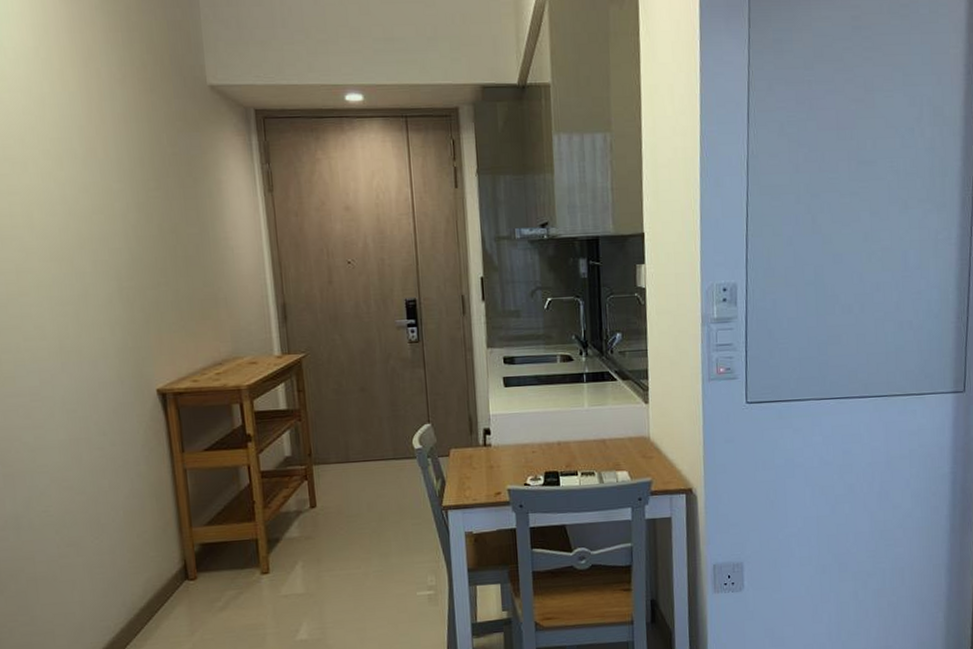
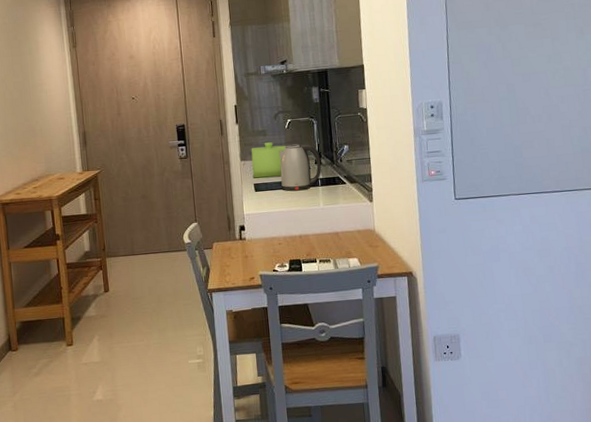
canister: none [500,326,545,370] -> present [251,142,286,178]
kettle: none [534,328,588,388] -> present [278,143,321,191]

